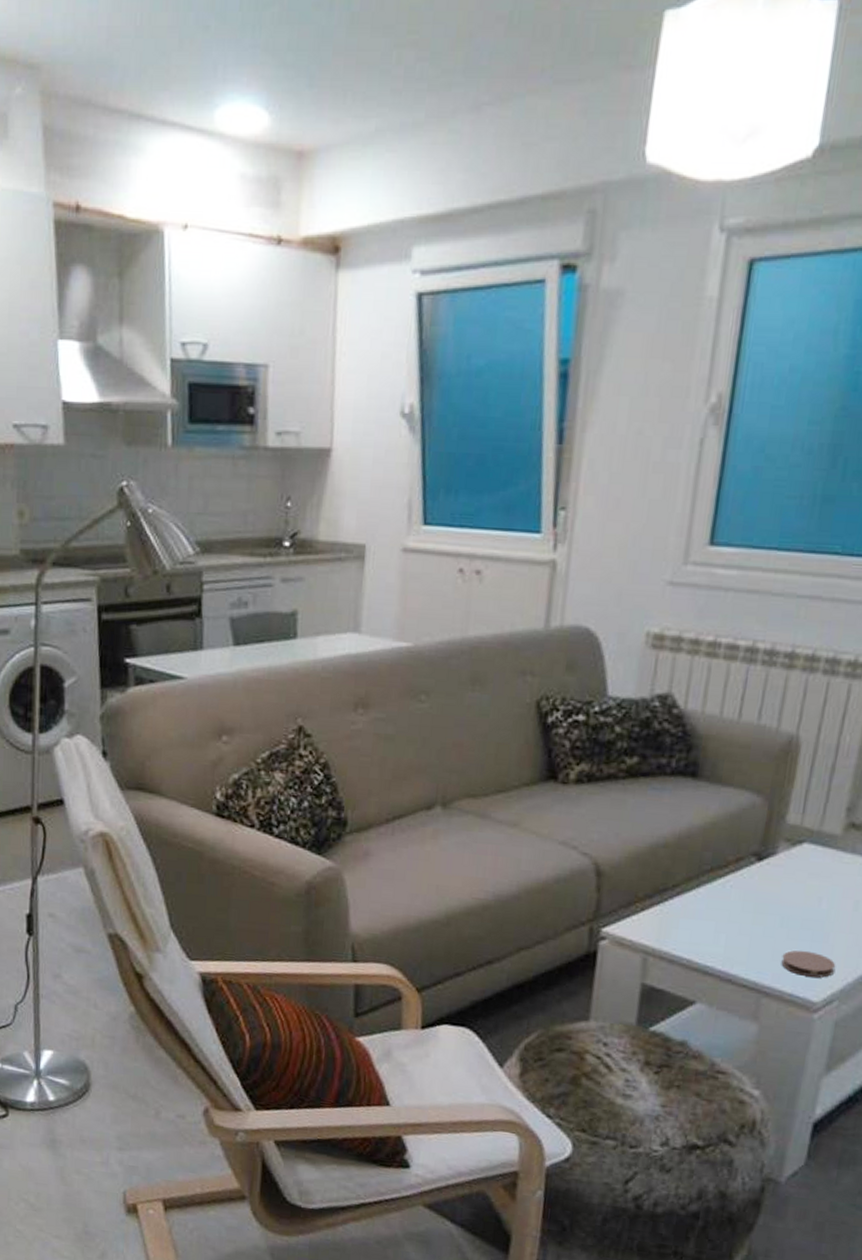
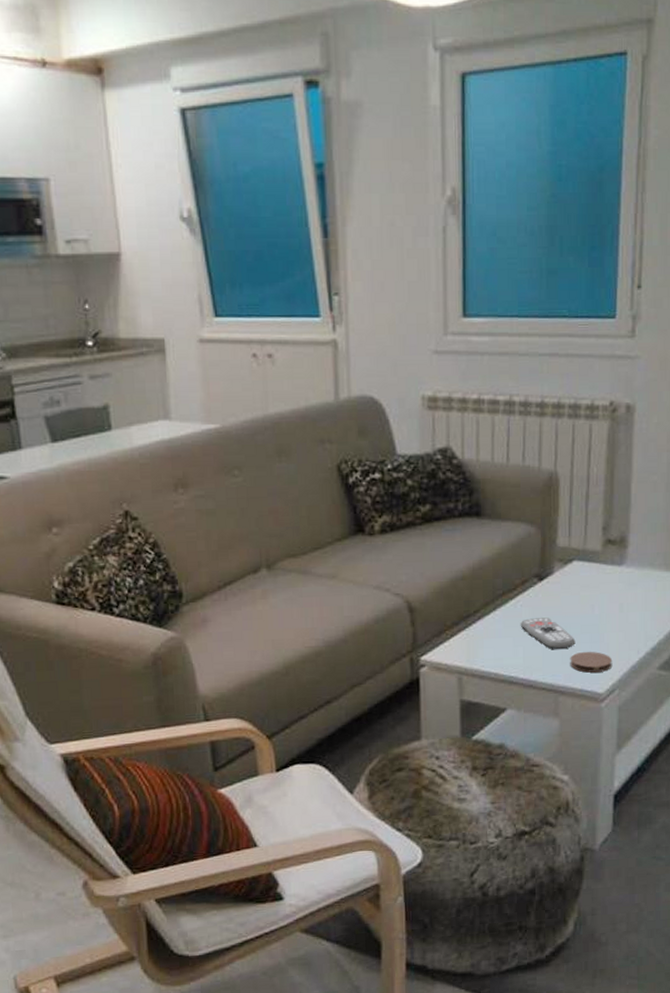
remote control: none [726,902,793,944] -> present [520,617,576,649]

